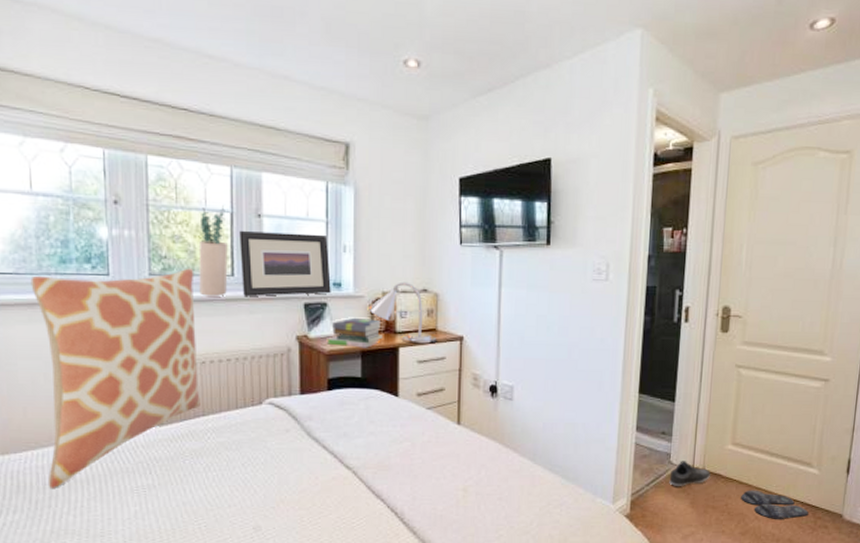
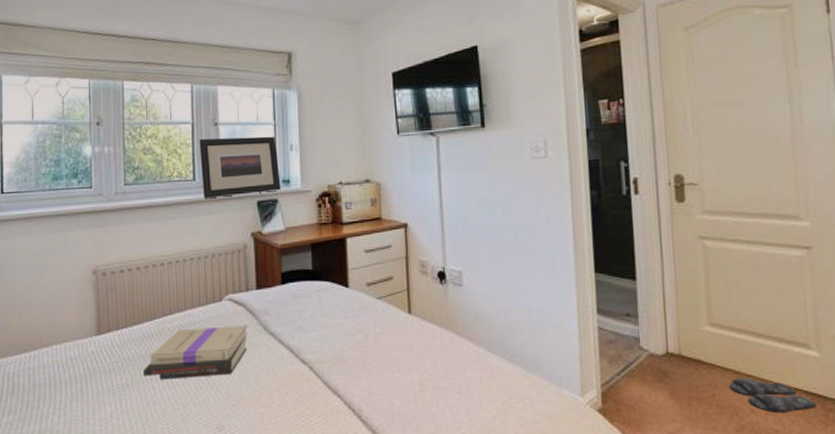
pillow: present [30,268,201,488] -> none [30,176,168,389]
books: none [172,430,289,481] -> present [143,325,248,380]
vase: present [198,205,228,297] -> none [165,118,190,201]
books: present [326,317,383,348] -> none [279,211,331,241]
table lamp: present [367,281,438,344] -> none [315,174,383,234]
shoe: present [669,461,710,487] -> none [641,345,689,376]

